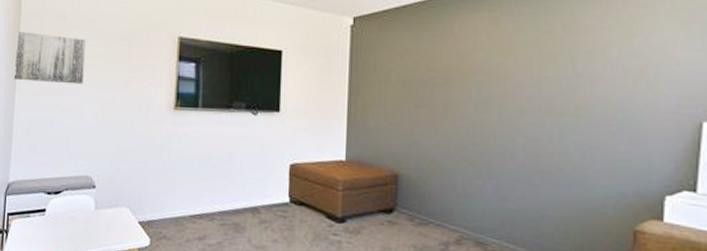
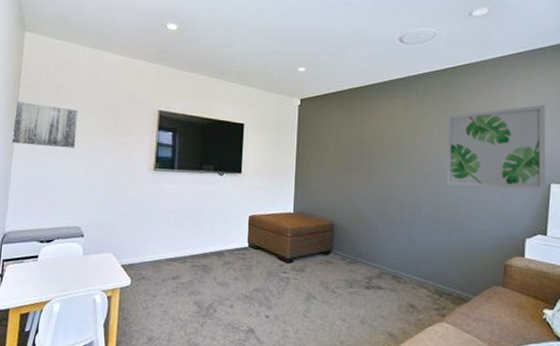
wall art: none [550,14,695,131] -> present [446,104,545,191]

